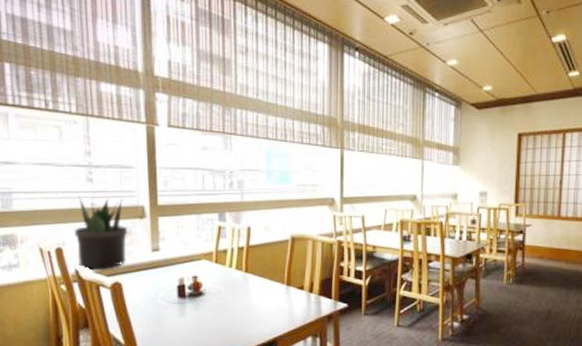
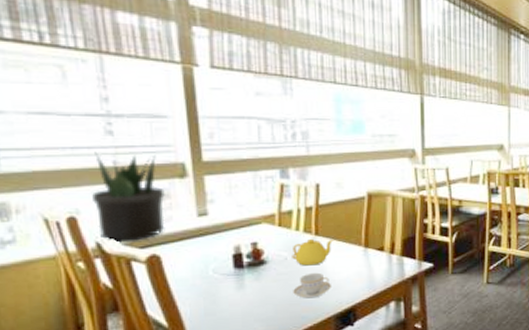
teapot: none [225,275,261,299] -> present [292,238,334,266]
teacup: none [225,305,257,328] -> present [293,272,331,299]

